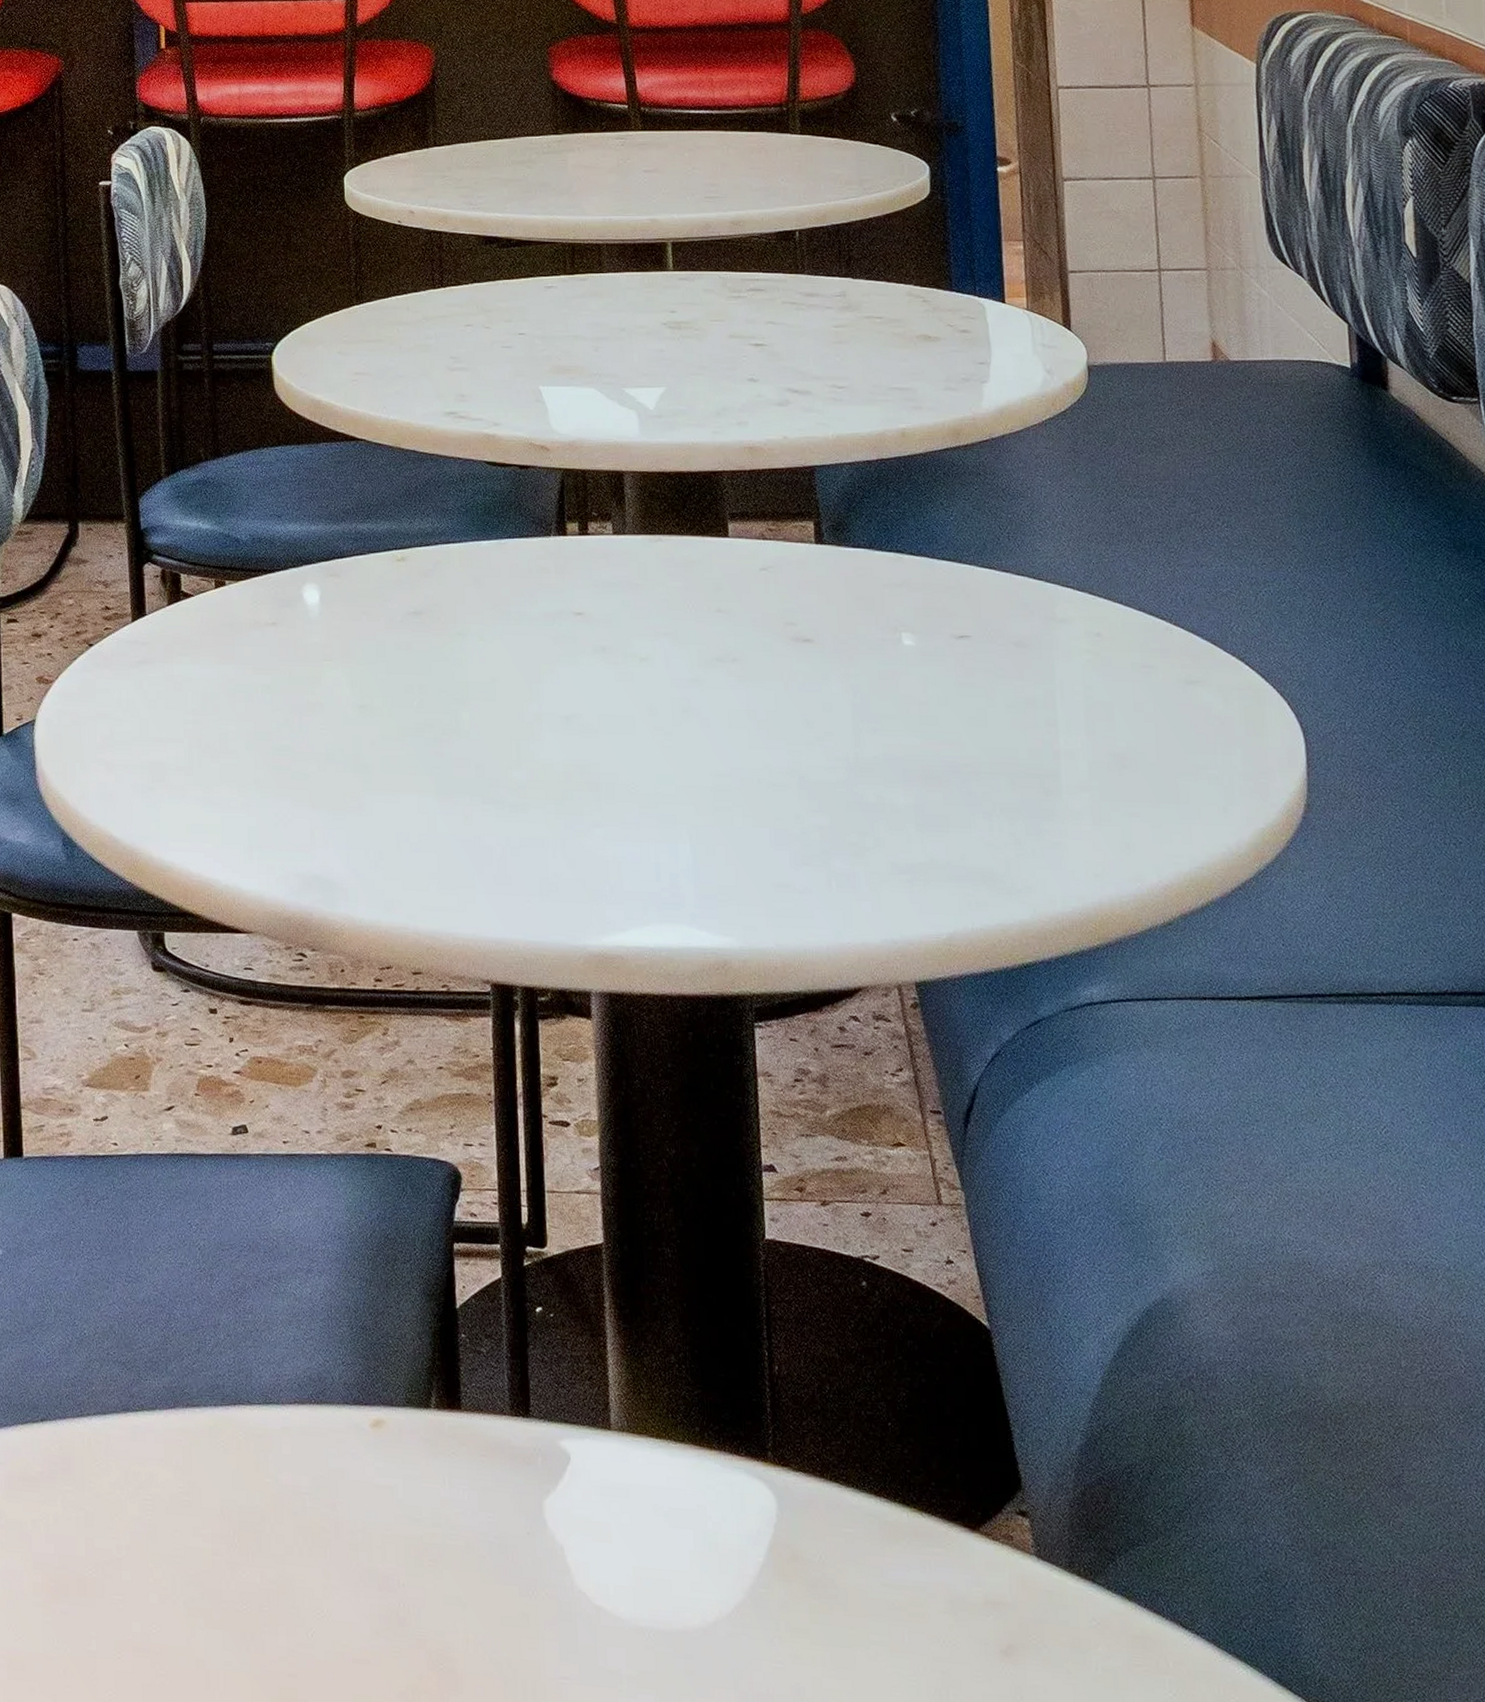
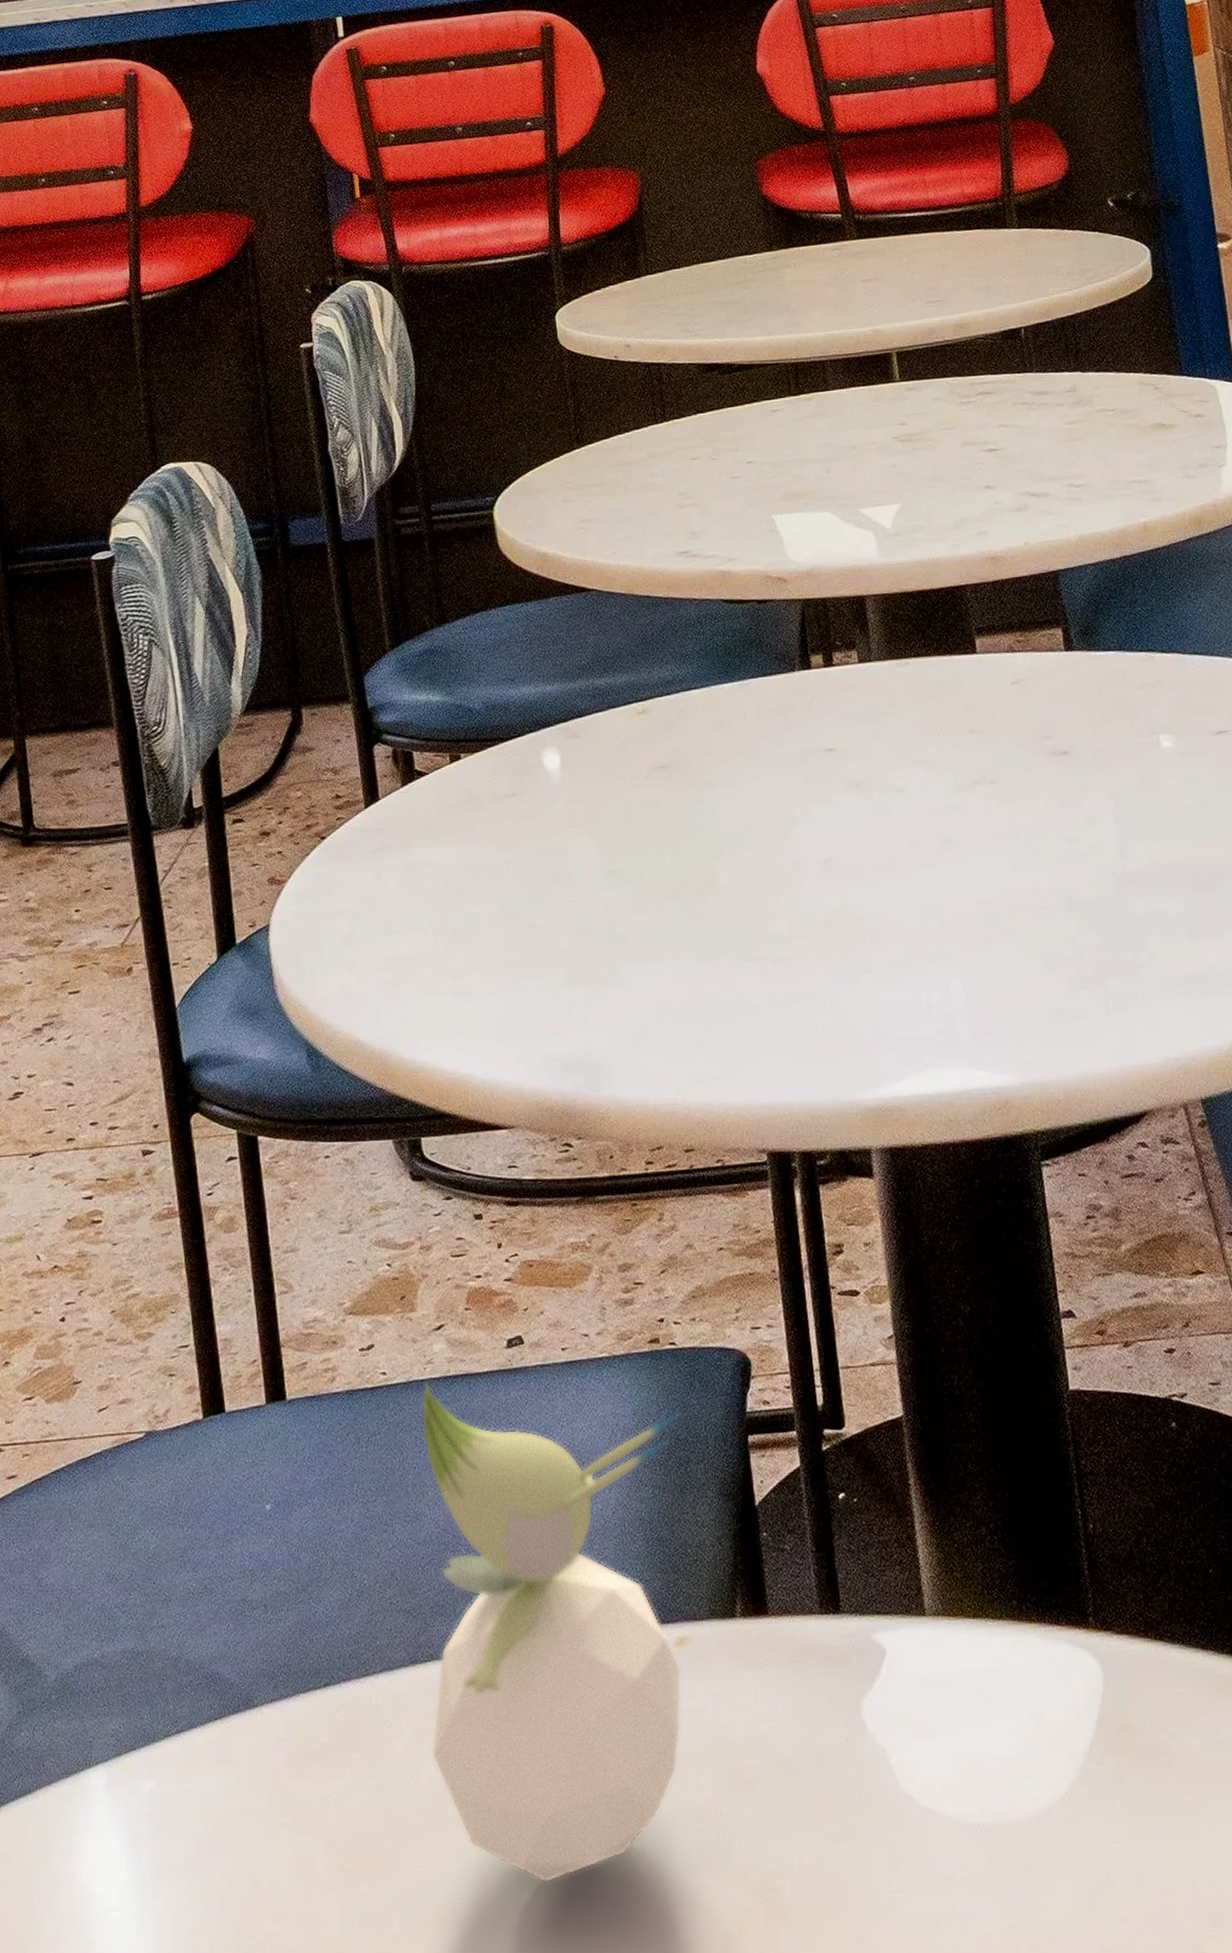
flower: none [136,1157,395,1627] -> present [421,1382,685,1884]

